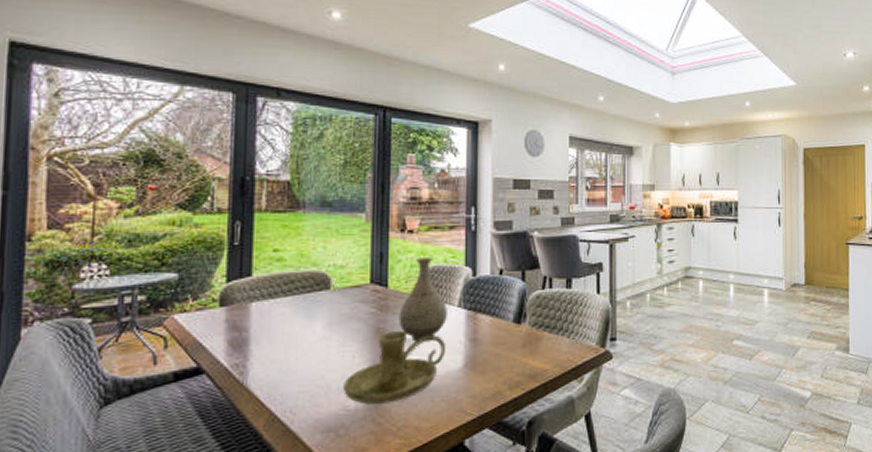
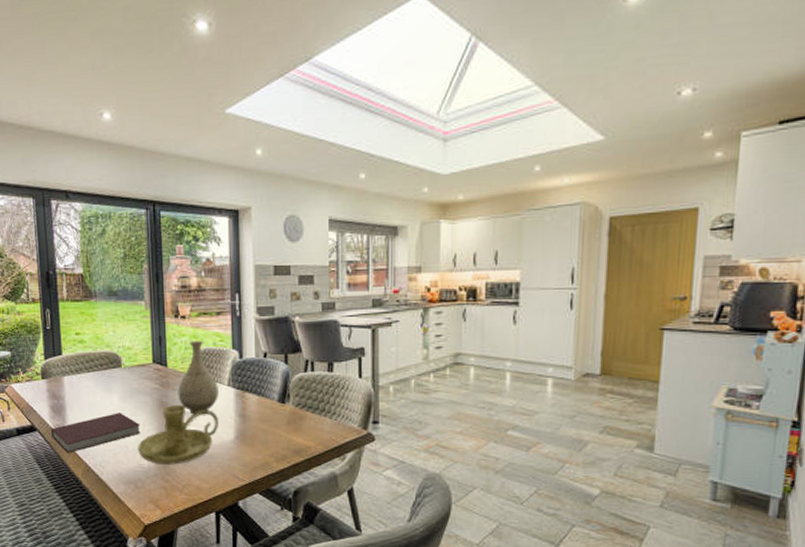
notebook: none [226,344,349,400] -> present [51,413,141,453]

